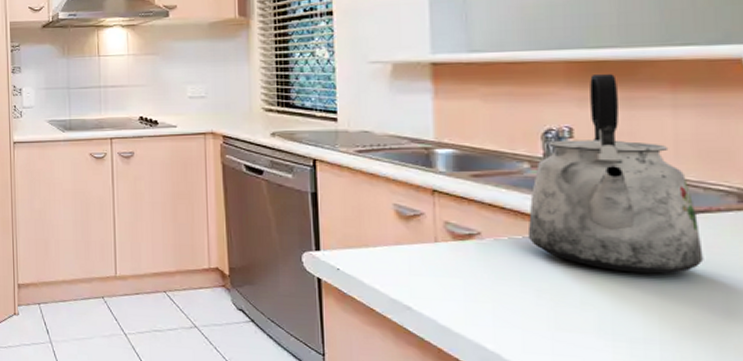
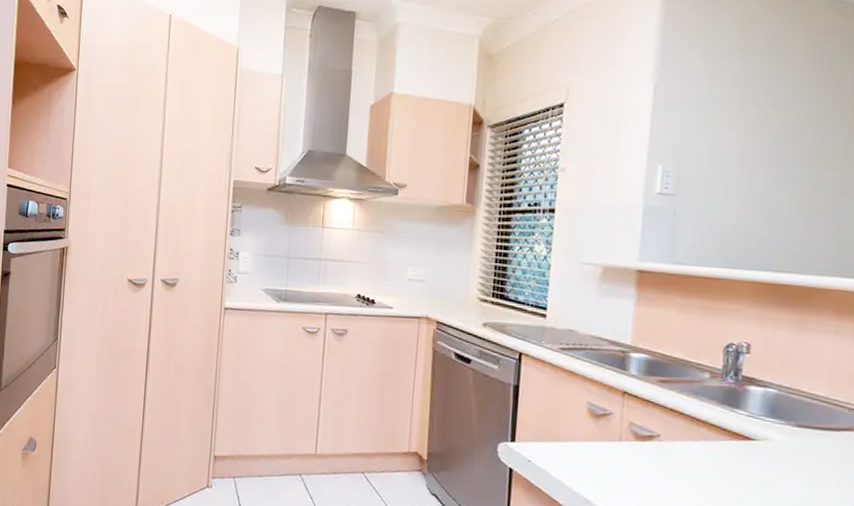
kettle: present [527,74,704,274] -> none [699,297,841,483]

